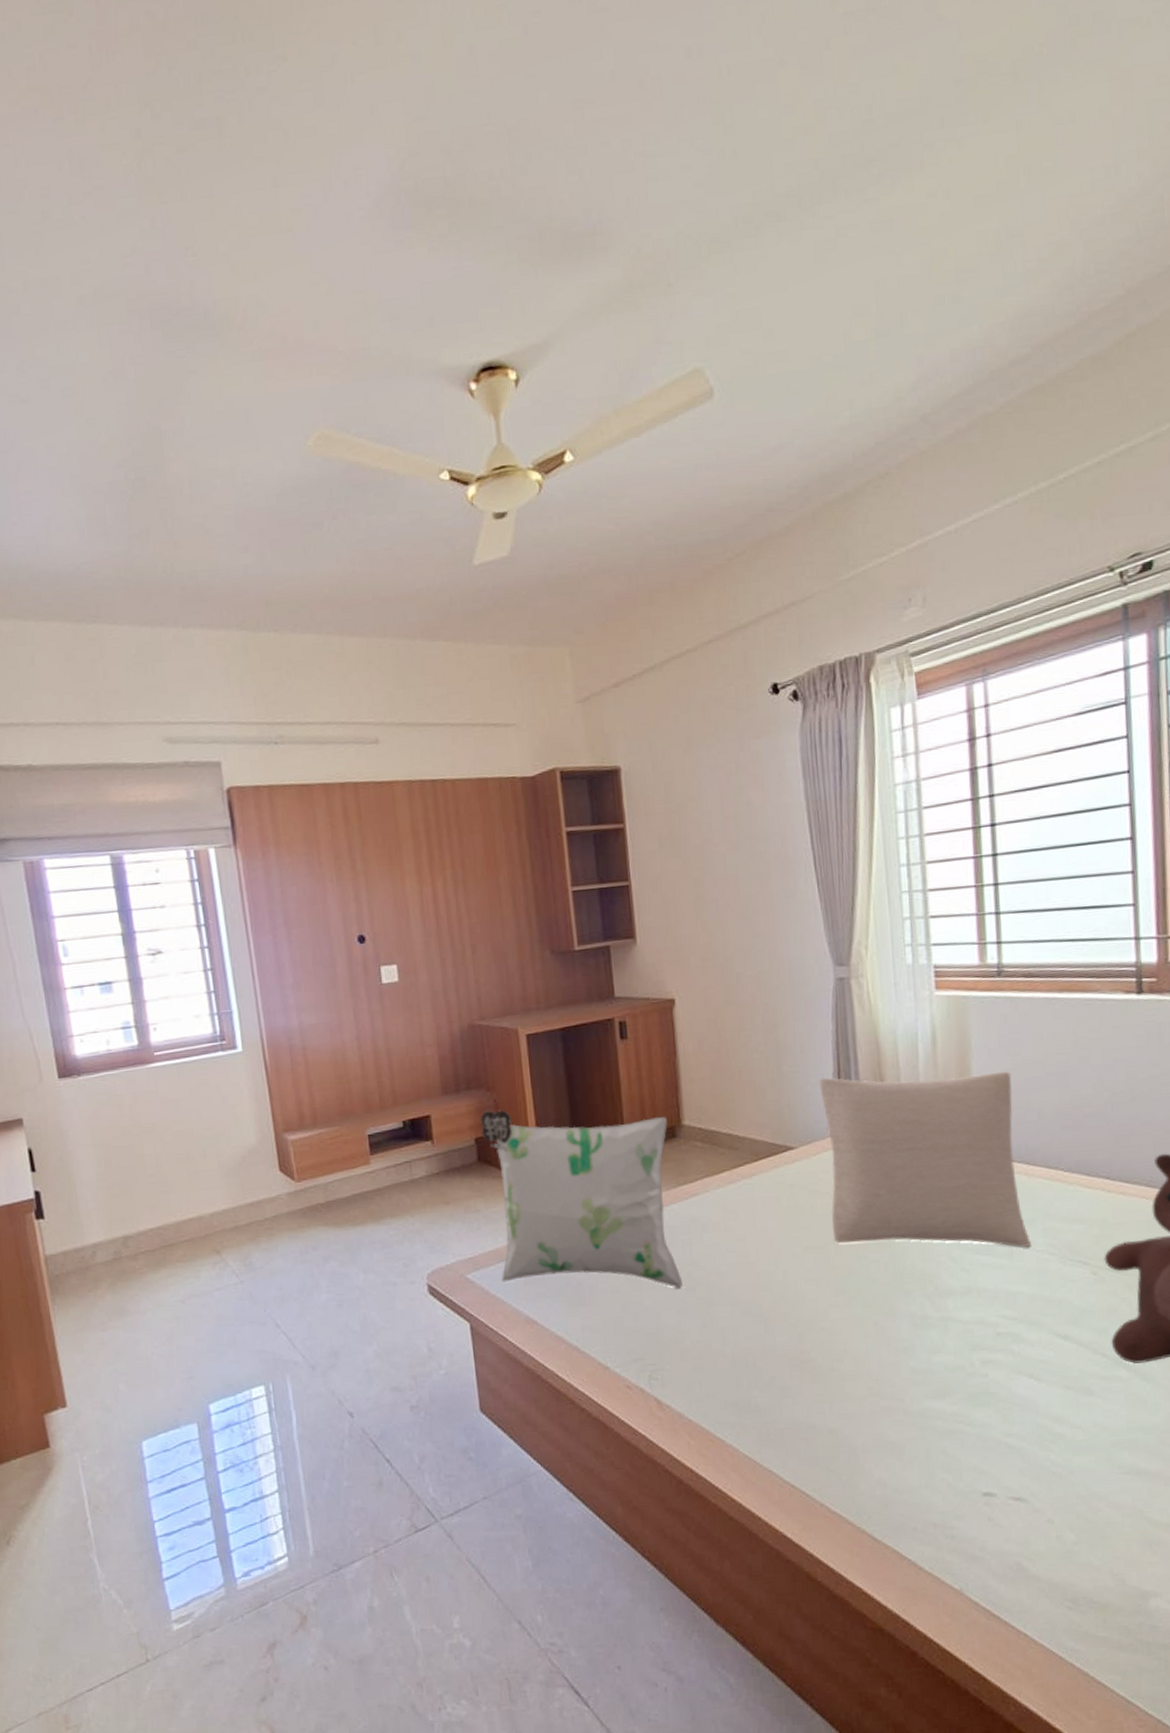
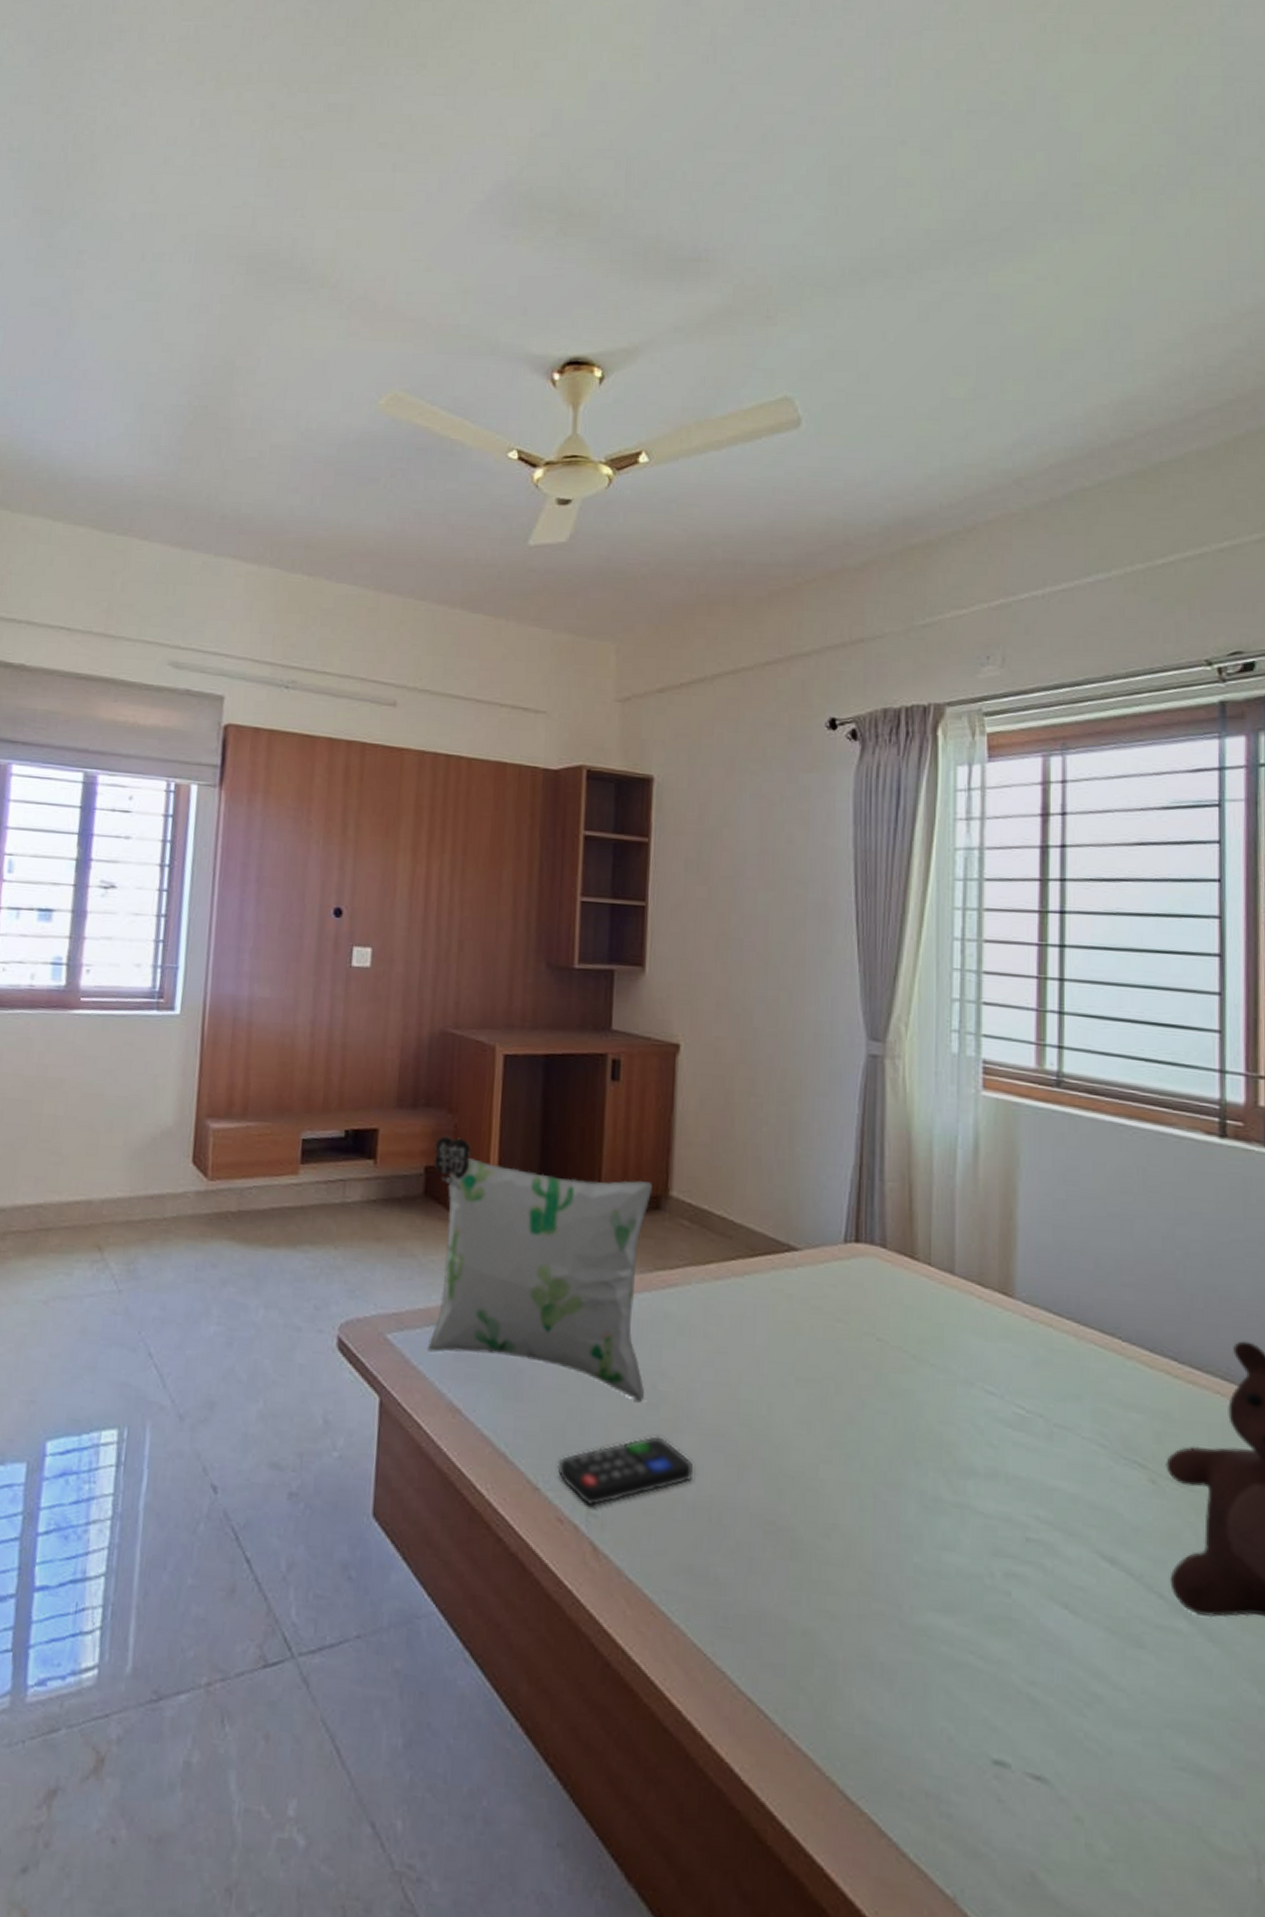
remote control: none [620,1312,729,1373] -> present [557,1436,693,1507]
pillow: present [819,1071,1032,1247] -> none [834,1169,1078,1430]

